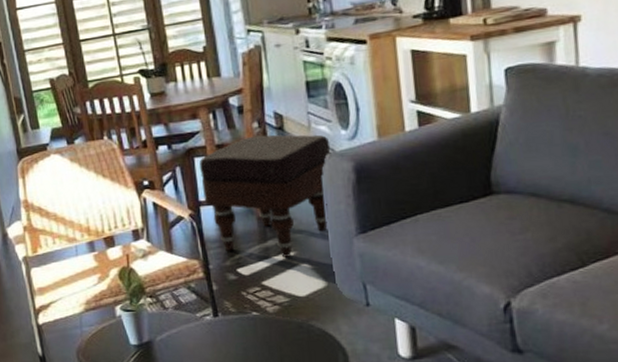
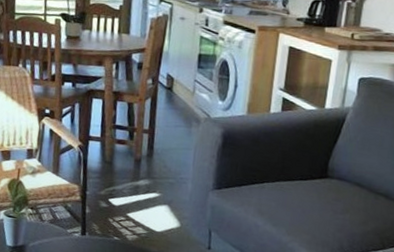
ottoman: present [199,134,331,257] -> none [93,90,208,197]

